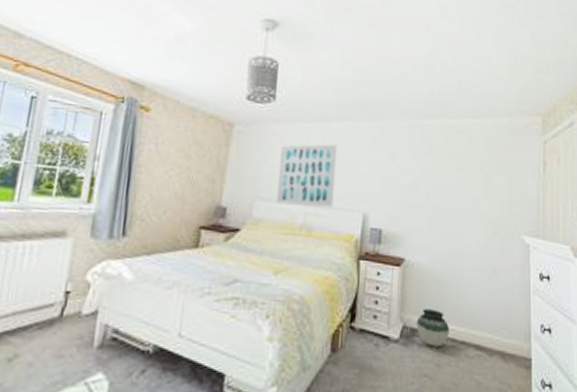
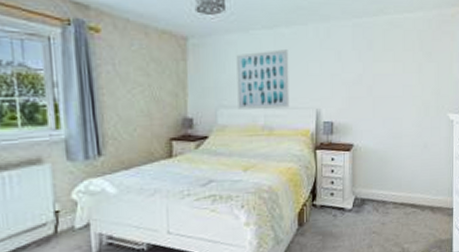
vase: present [416,309,449,347] -> none [365,181,391,211]

